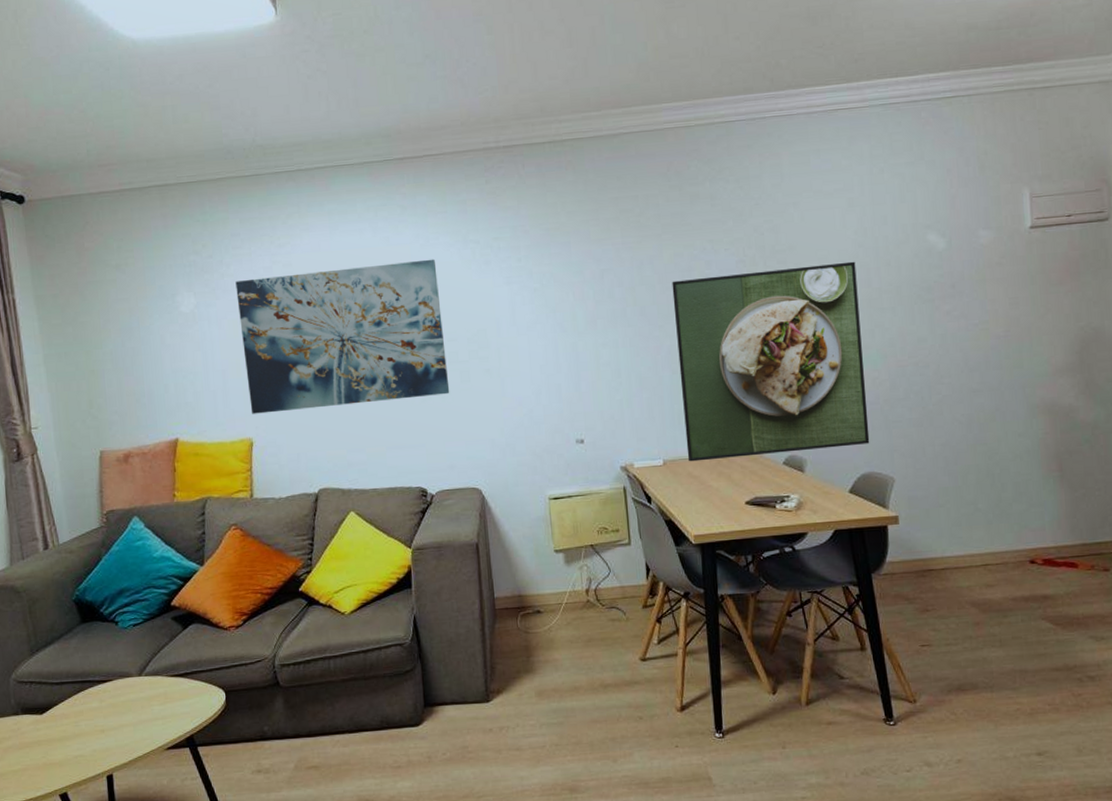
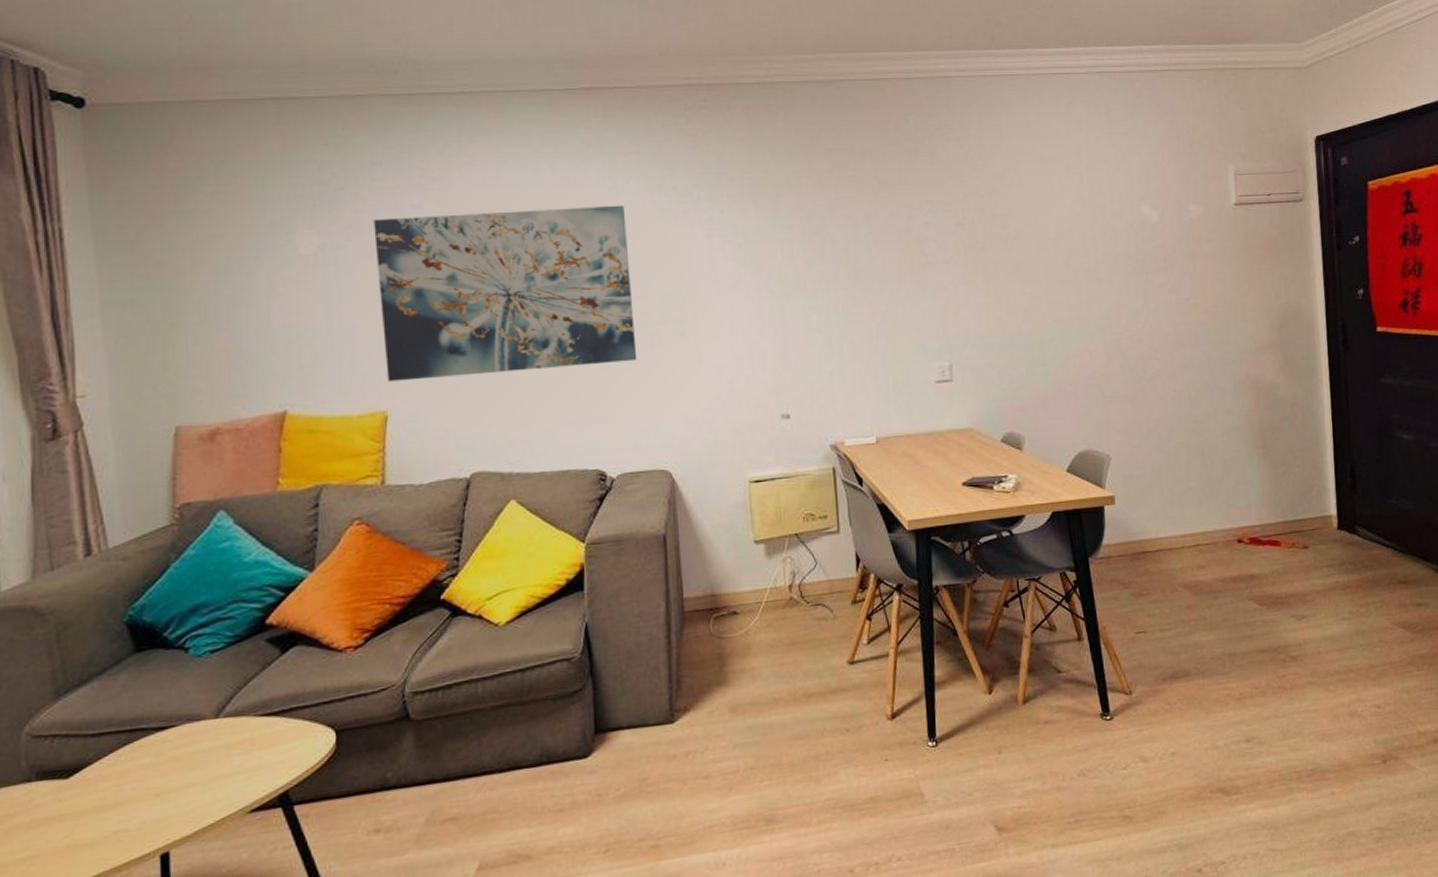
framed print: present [672,261,870,462] -> none [888,229,1087,439]

